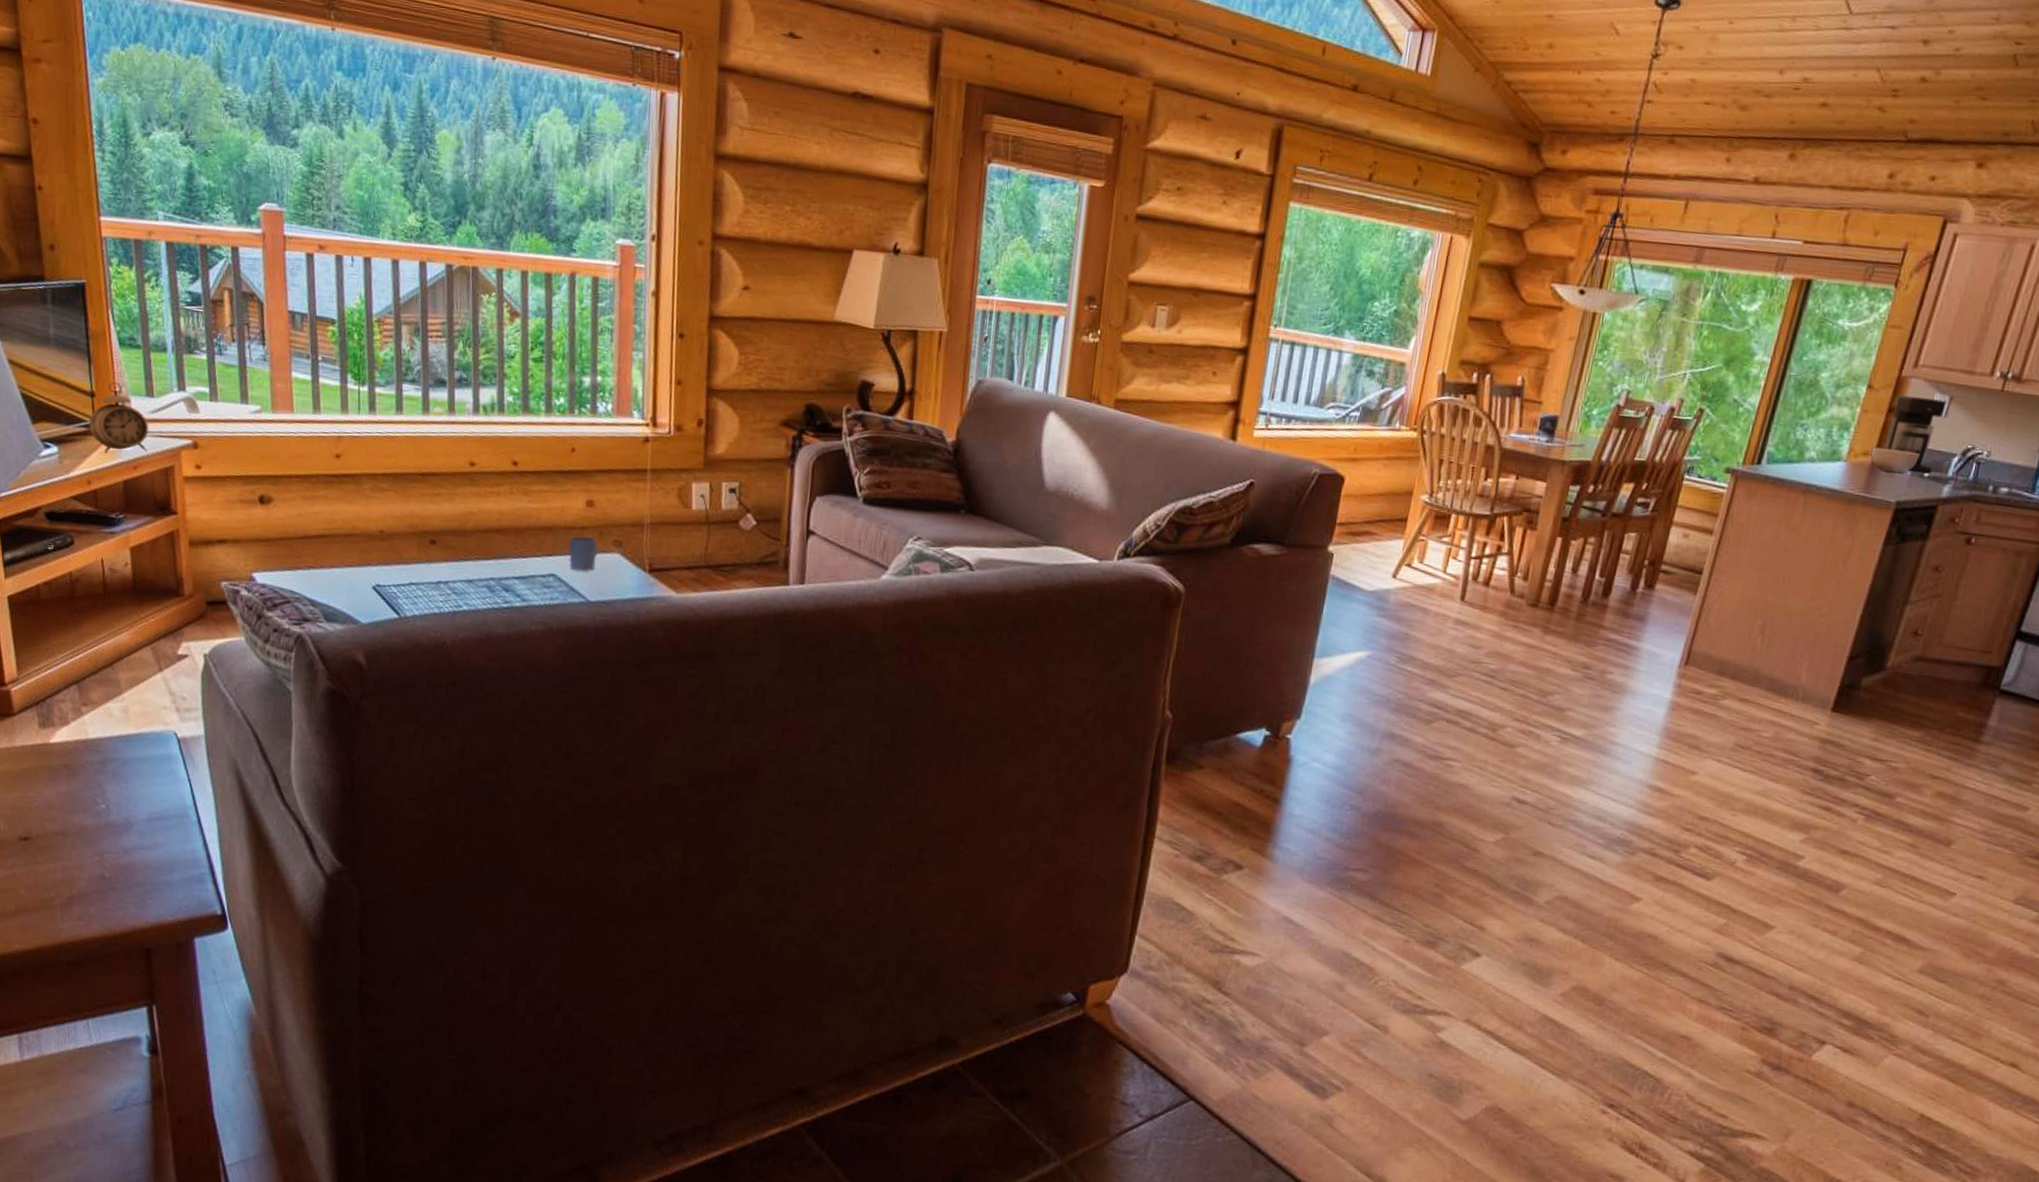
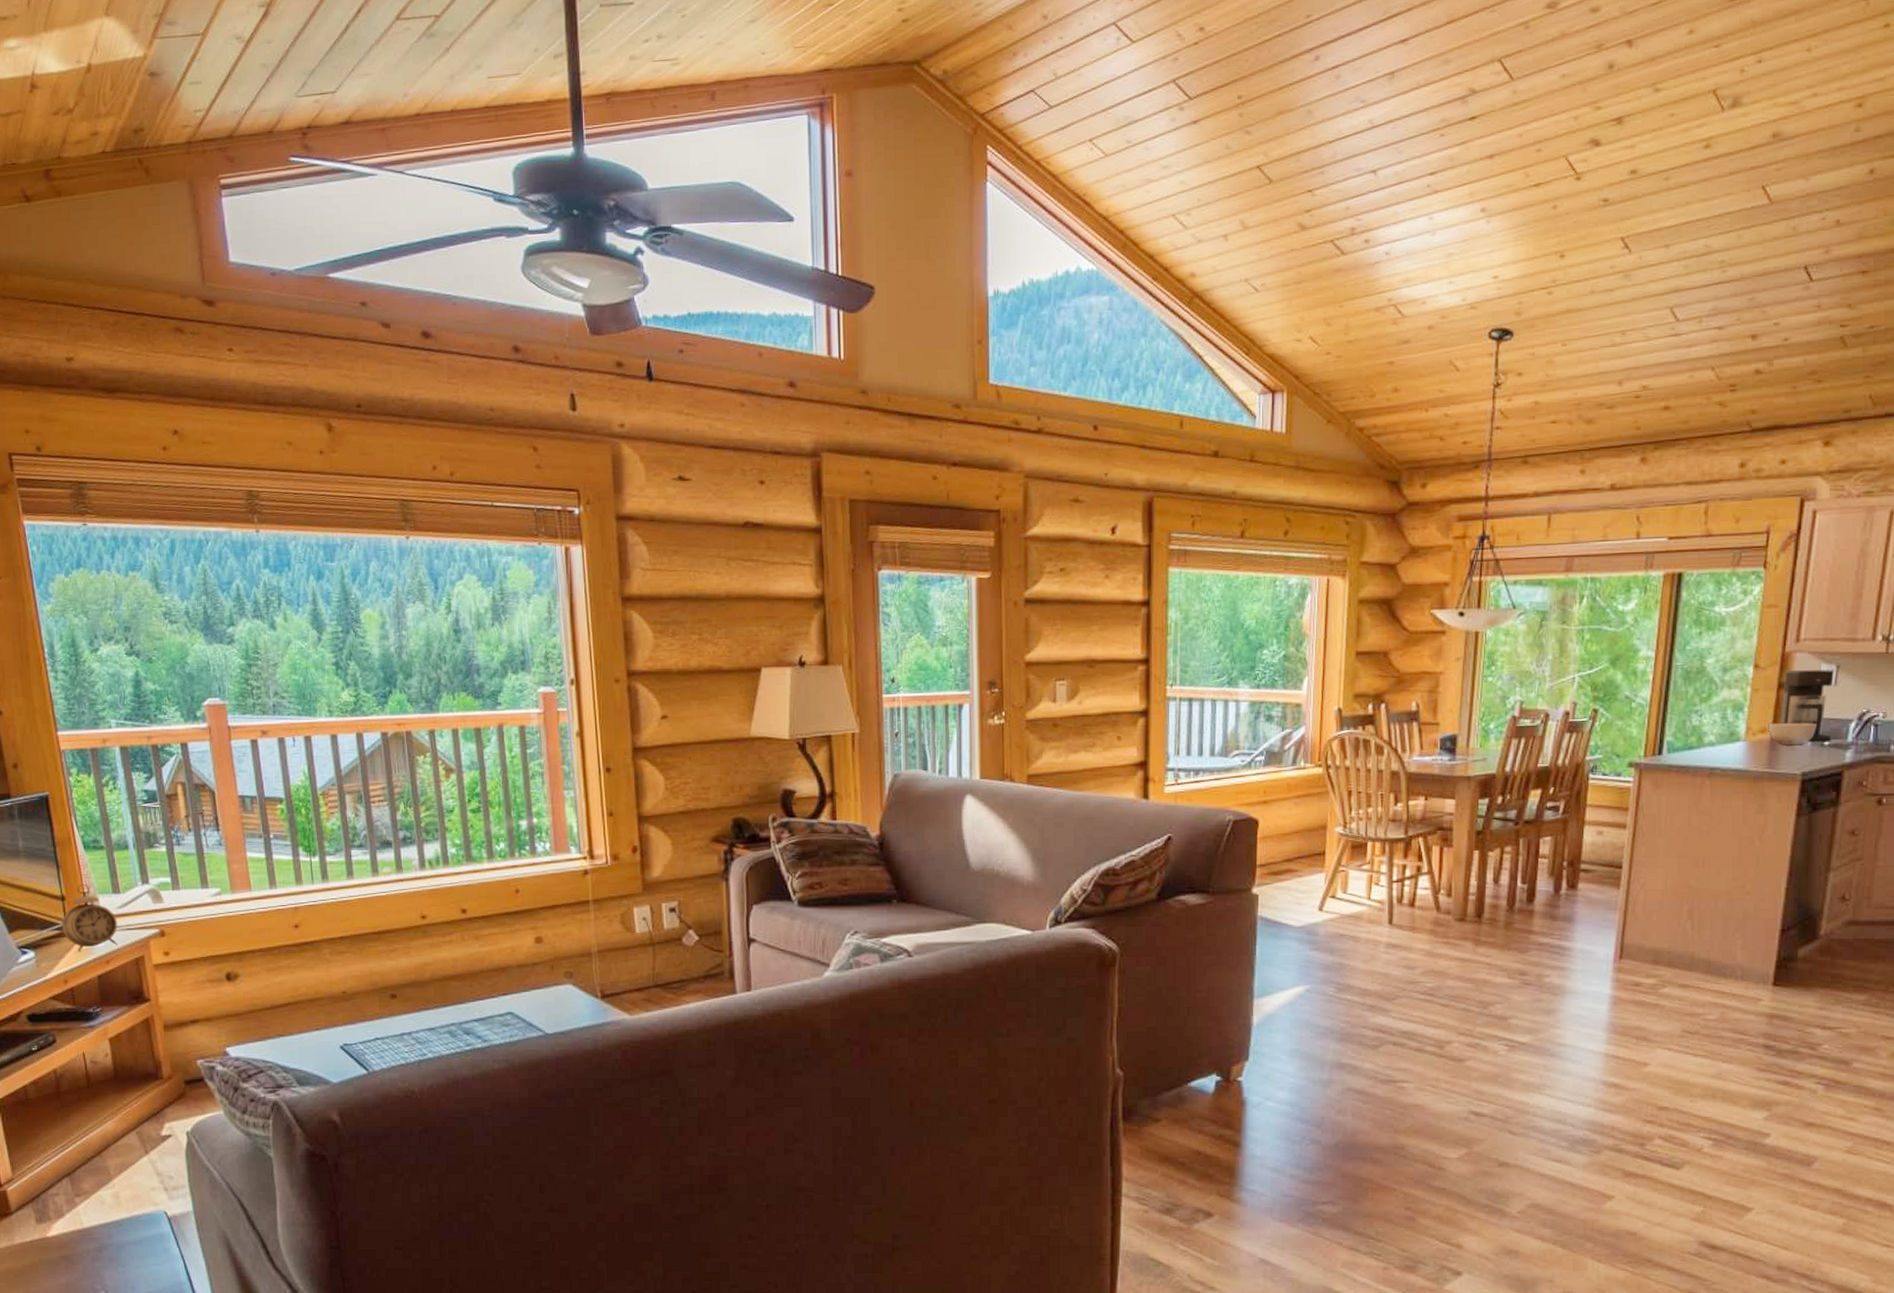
mug: present [569,536,598,572] -> none [522,971,550,1006]

